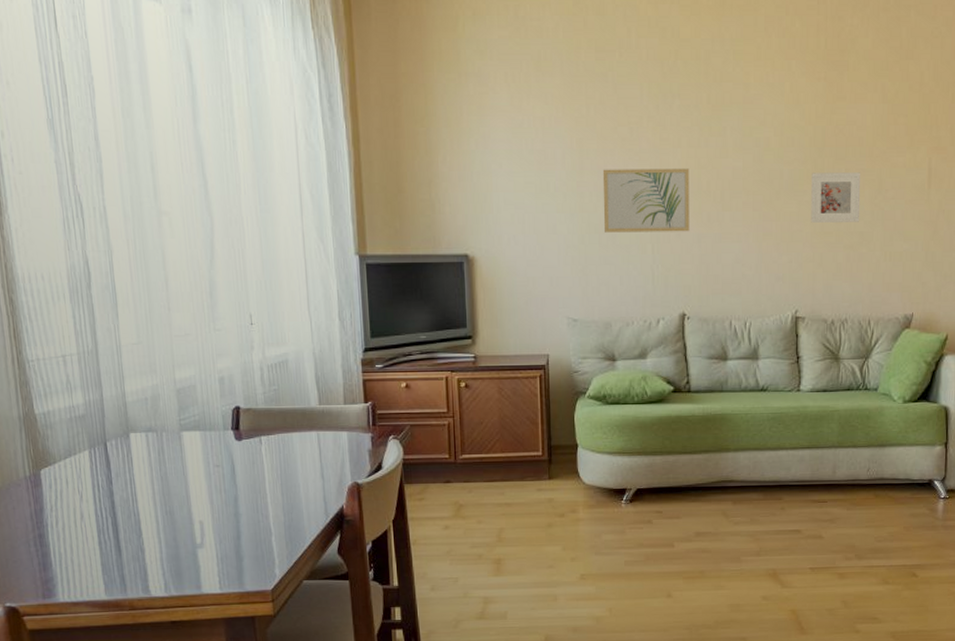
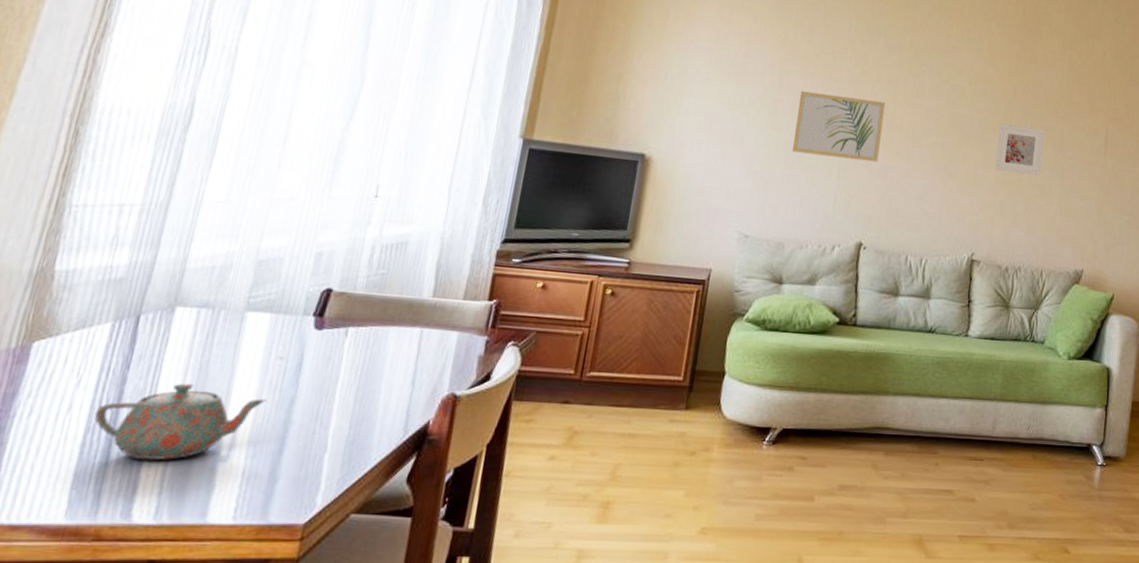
teapot: none [100,491,218,551] -> present [94,382,268,461]

